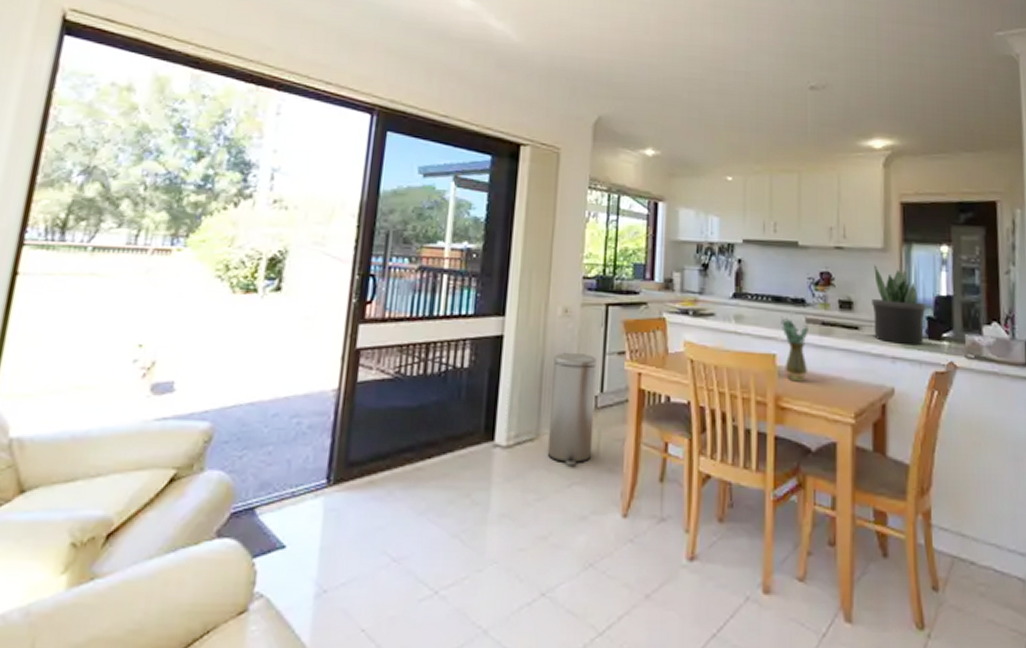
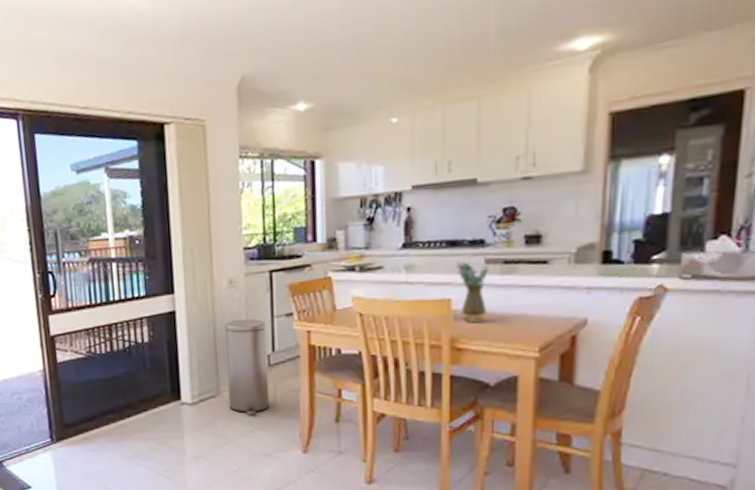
planter: present [872,265,926,346] -> none [565,189,634,275]

